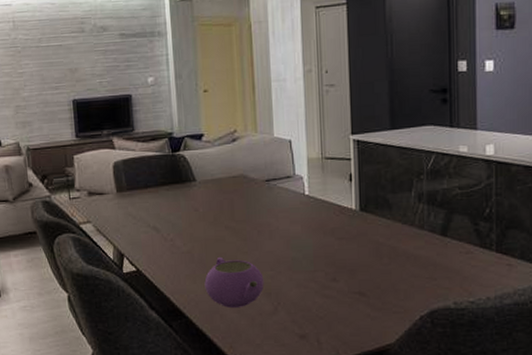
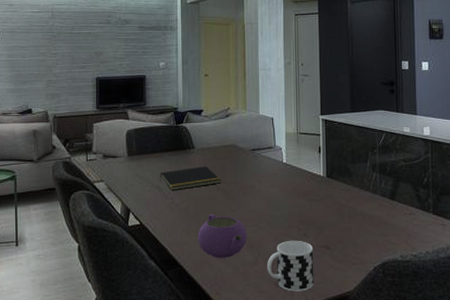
notepad: none [156,202,230,232] -> present [160,166,221,191]
cup: none [289,286,347,345] -> present [267,240,314,292]

